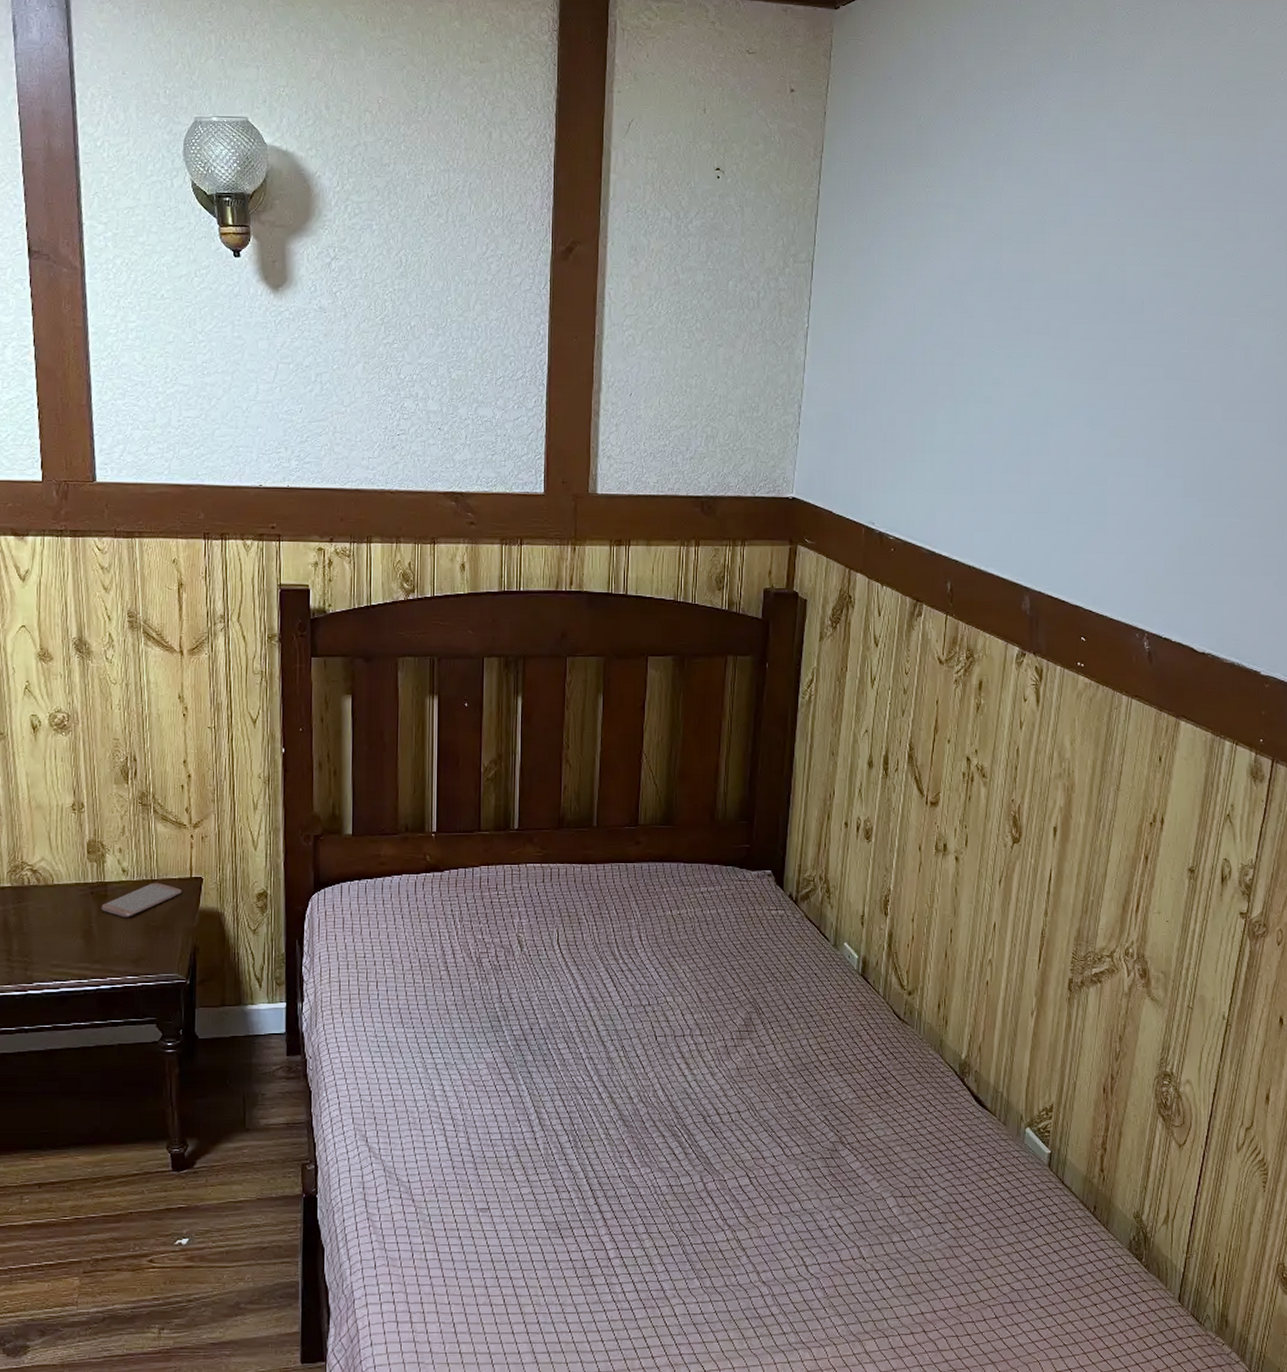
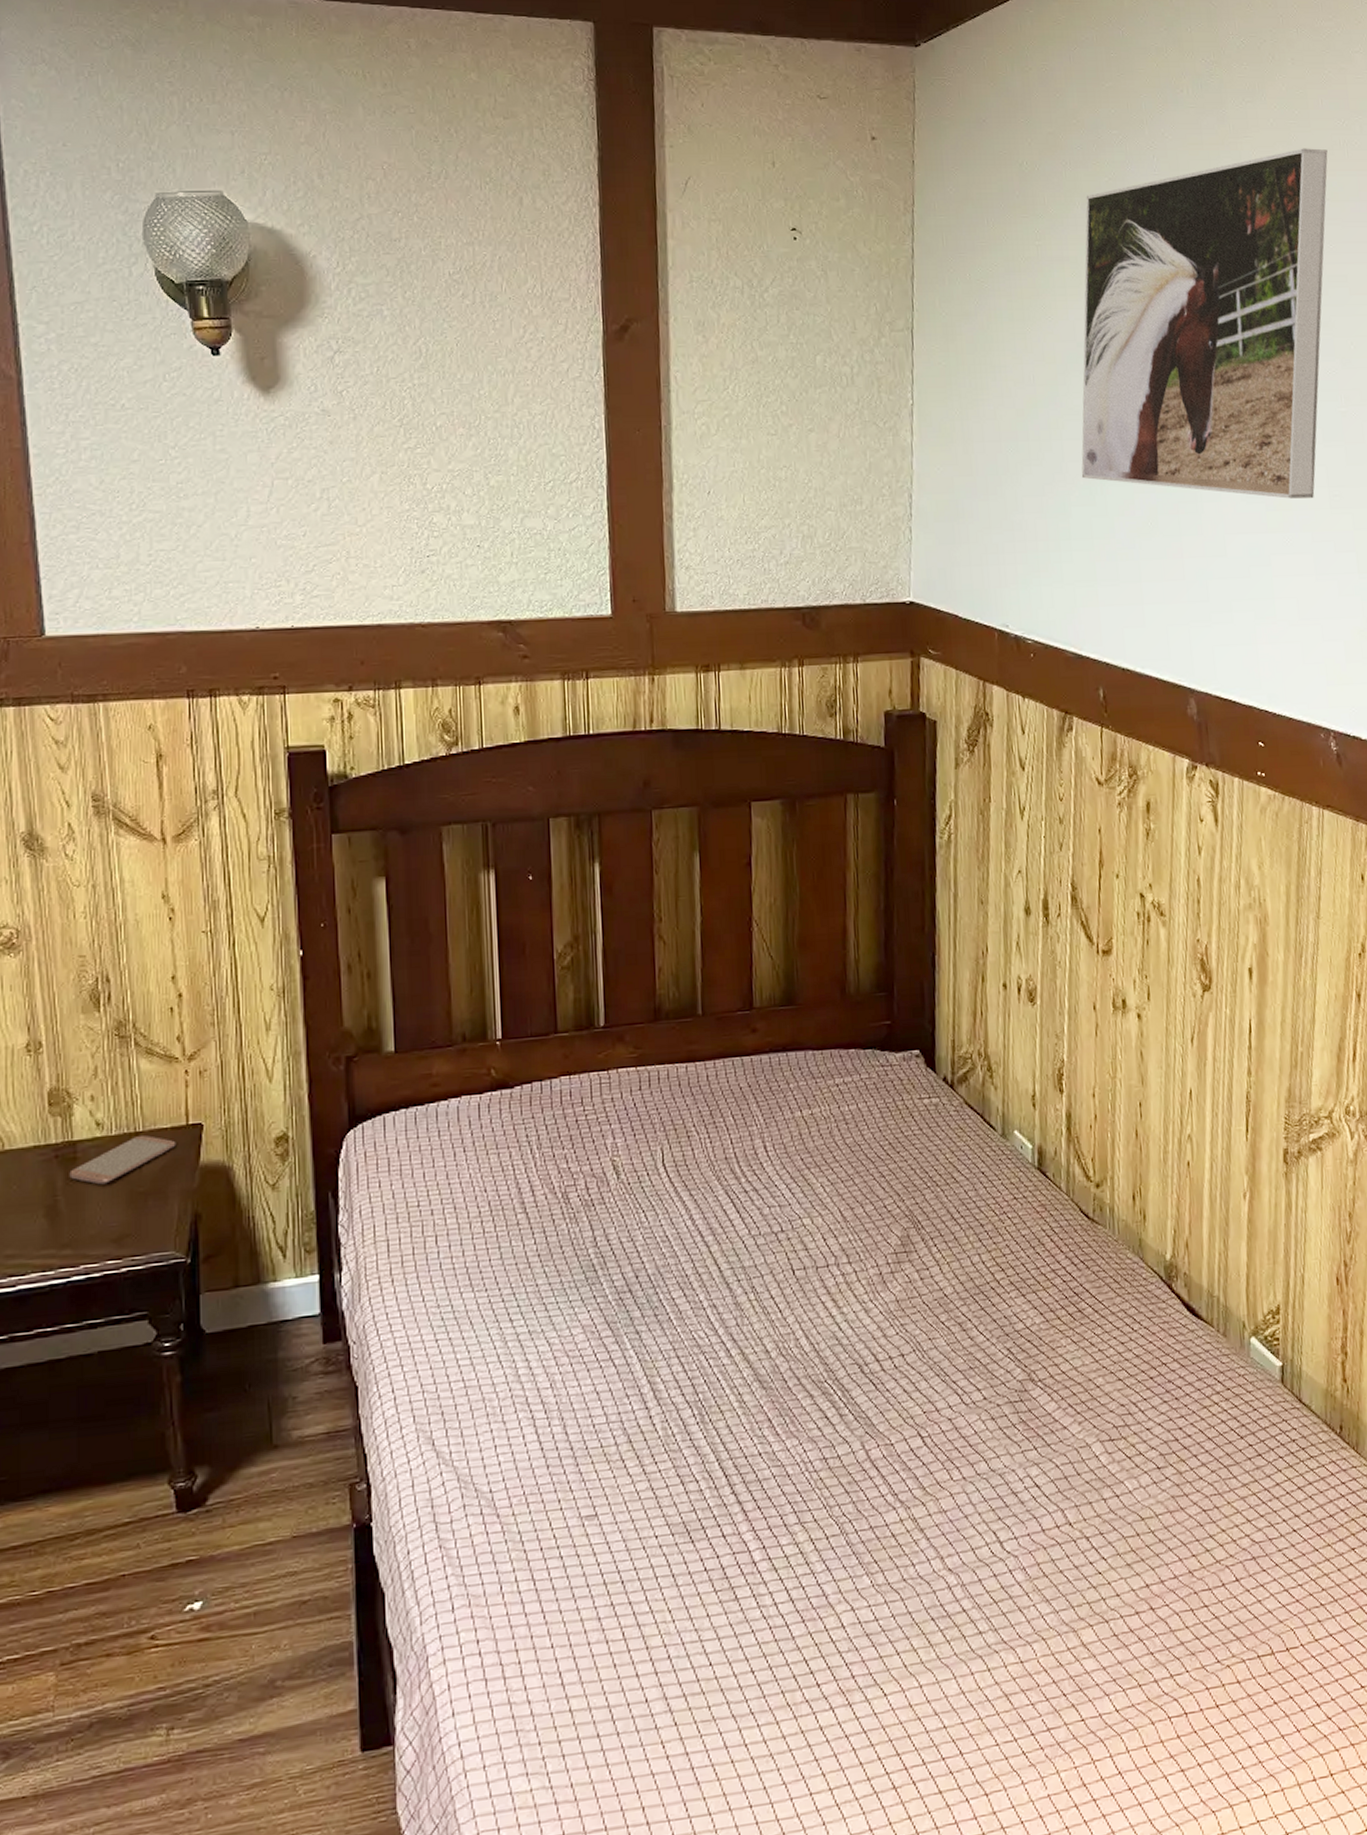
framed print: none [948,113,1195,428] -> present [1081,148,1328,499]

